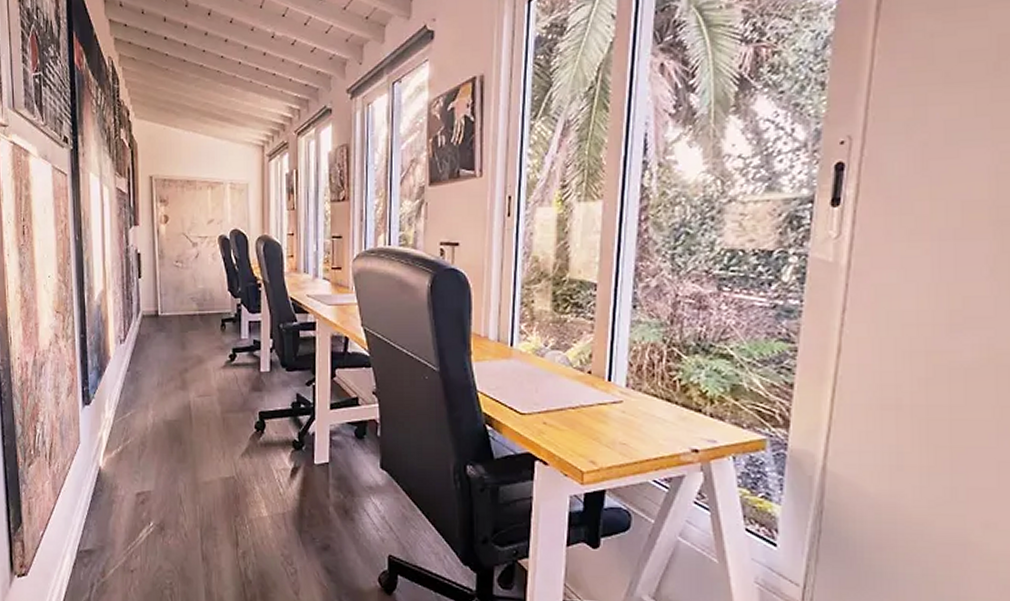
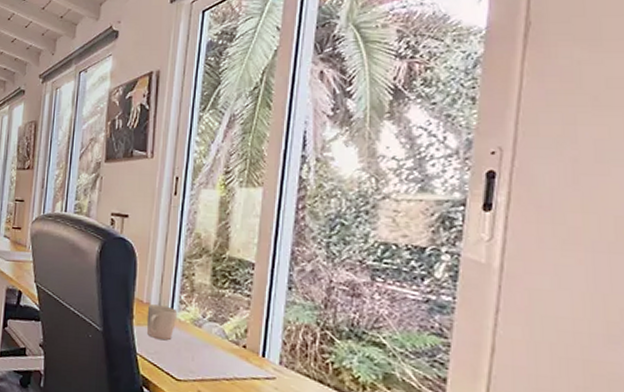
mug: none [485,338,517,374] -> present [146,304,176,341]

